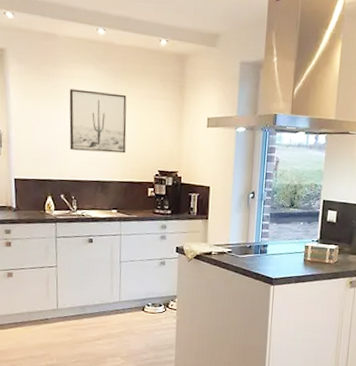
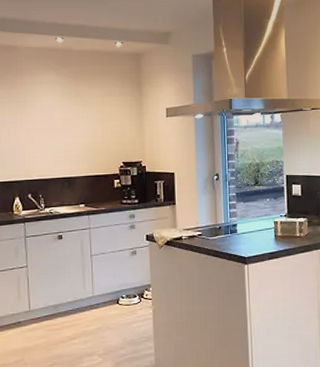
wall art: present [69,89,127,154] -> none [32,93,89,150]

